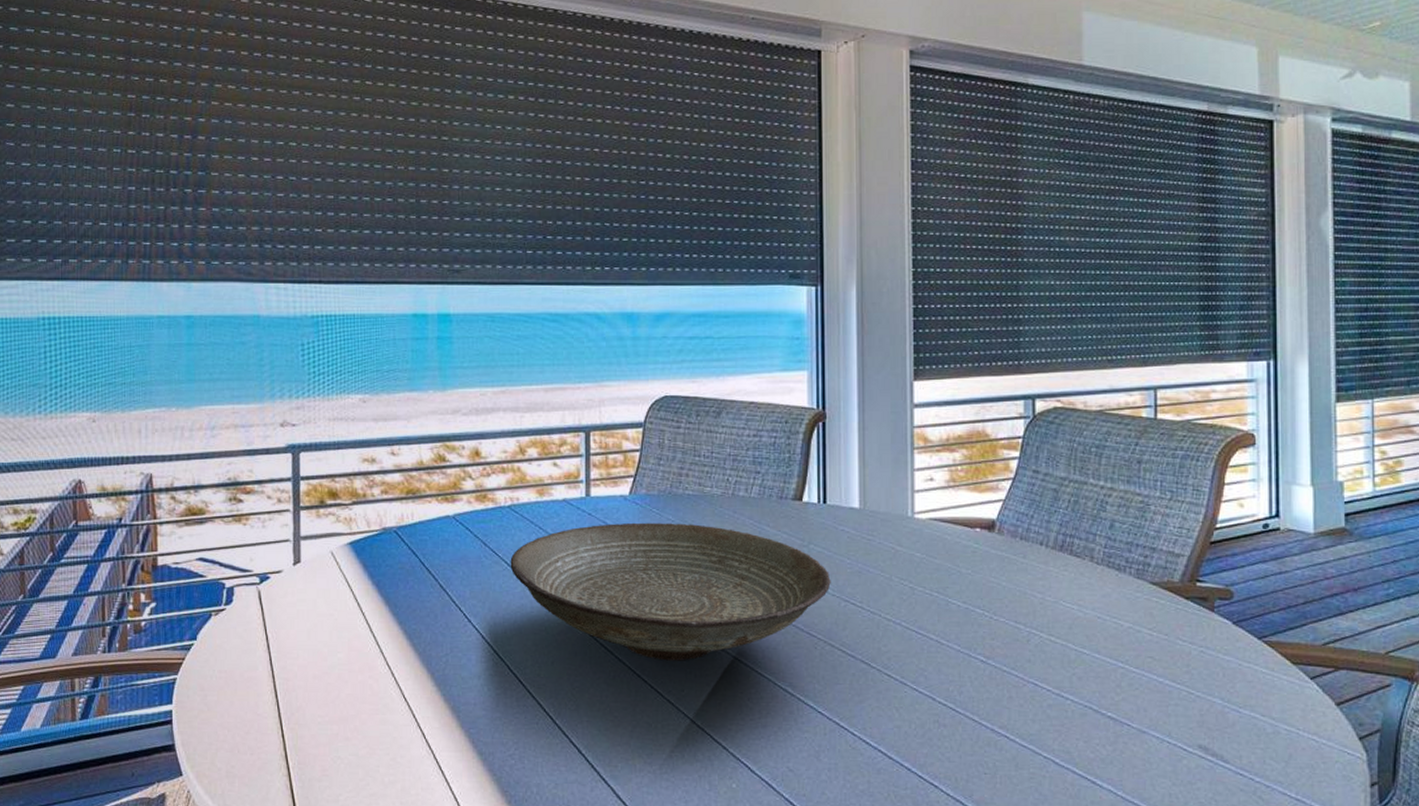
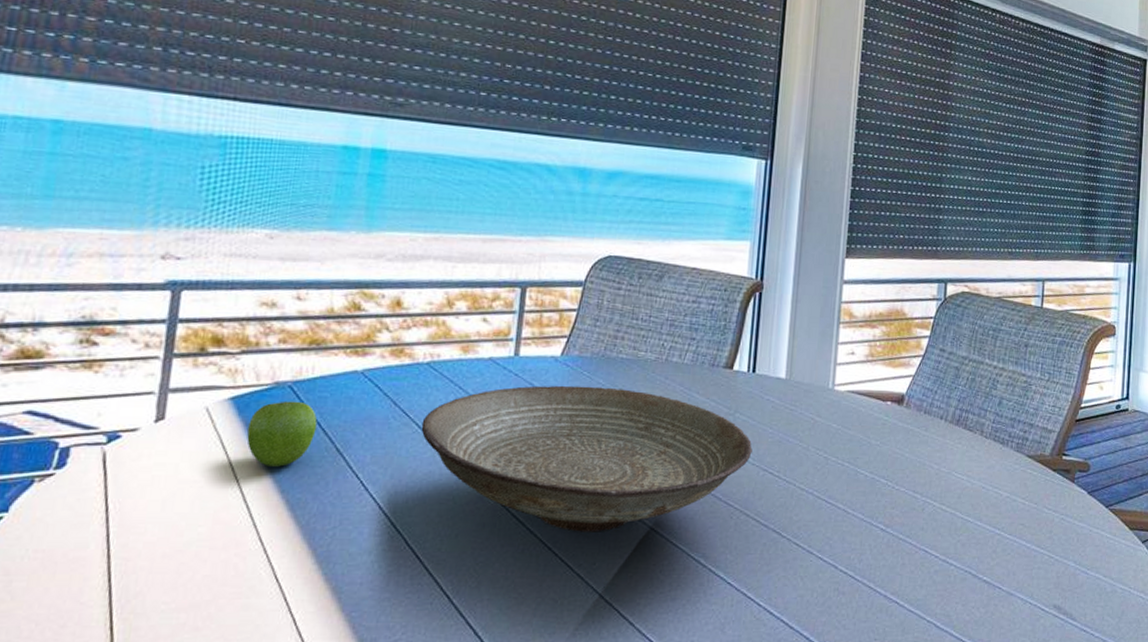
fruit: none [366,544,421,602] -> present [247,400,318,467]

